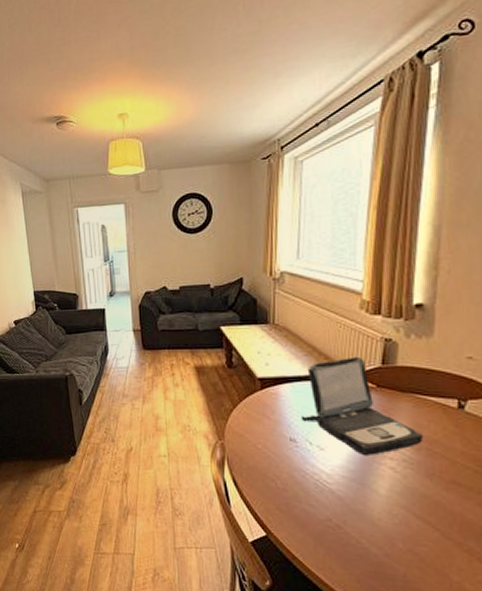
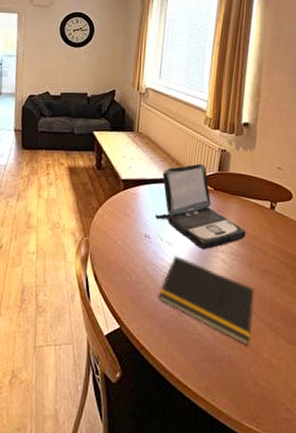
notepad: none [310,462,437,566] -> present [158,256,254,346]

